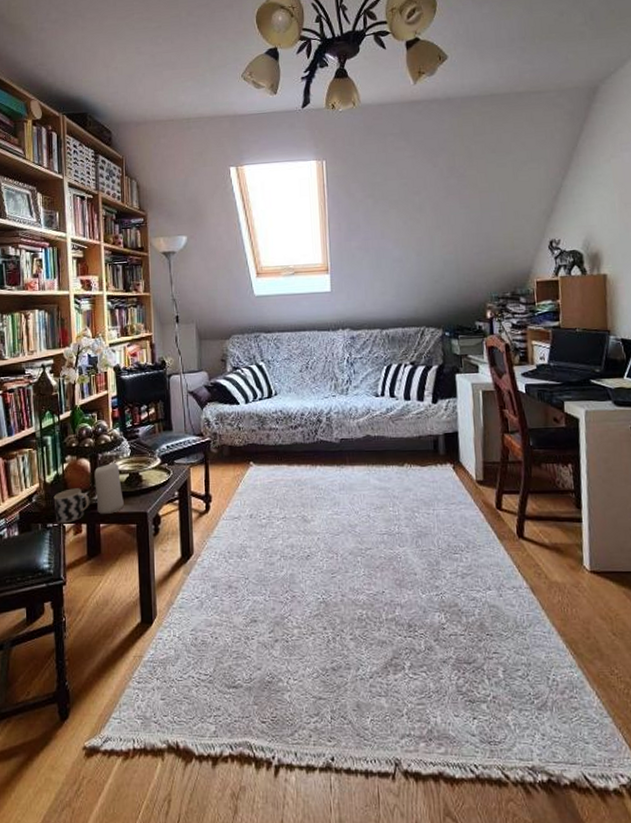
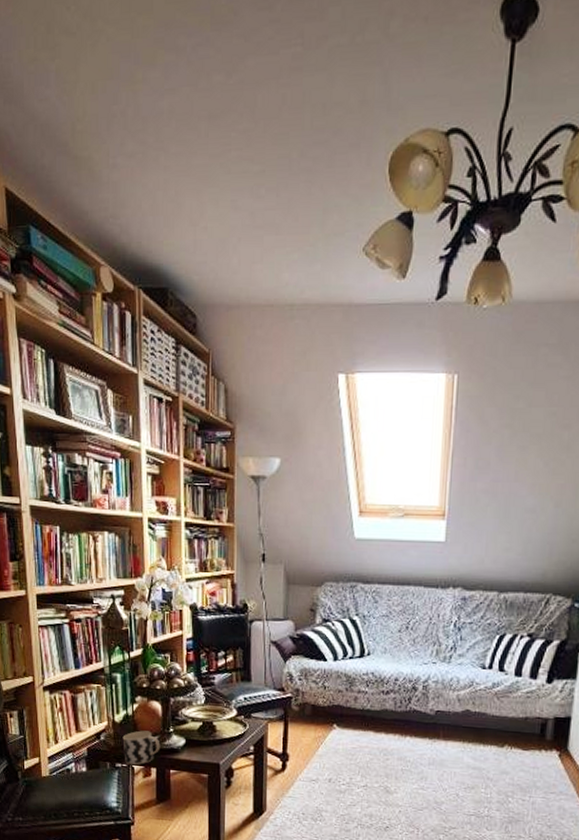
candle: present [94,463,124,515] -> none [166,709,196,762]

